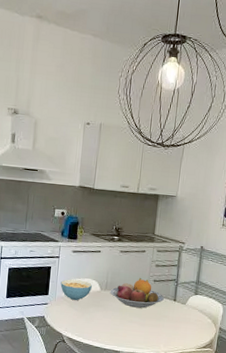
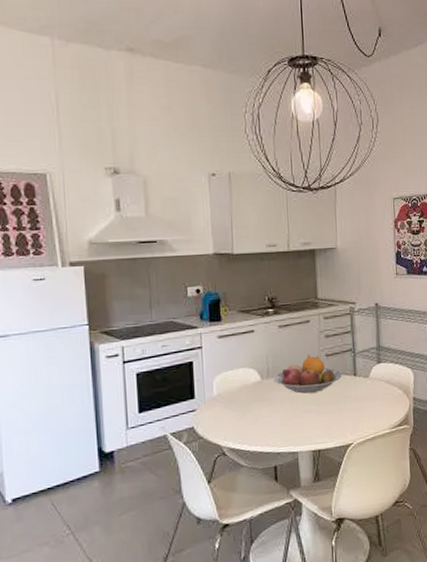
cereal bowl: present [60,279,92,300] -> none [208,371,250,399]

